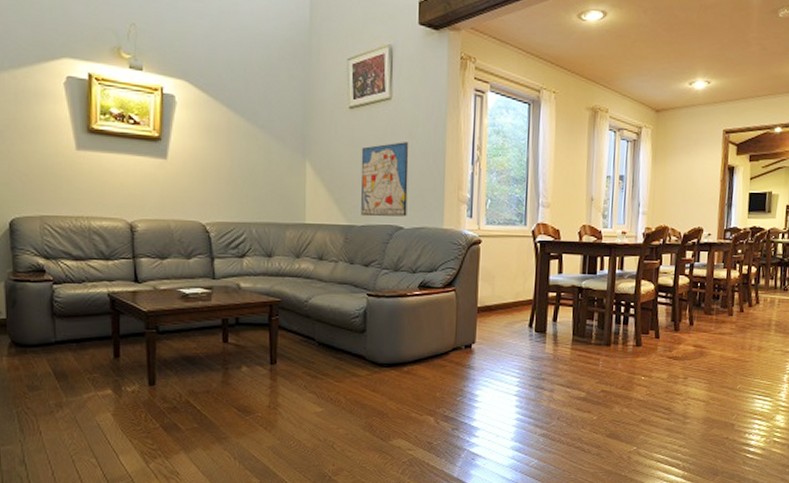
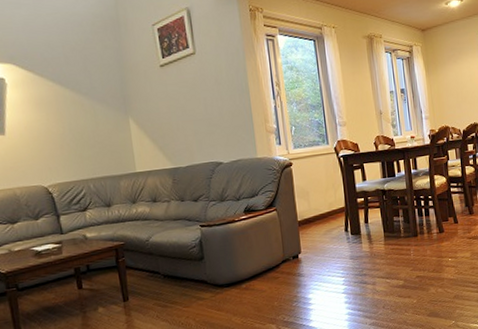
wall art: present [361,142,409,217] -> none [176,88,224,158]

